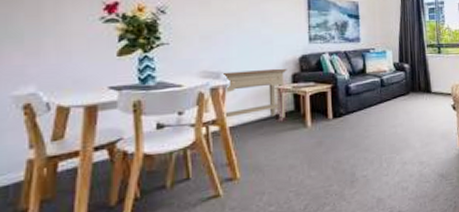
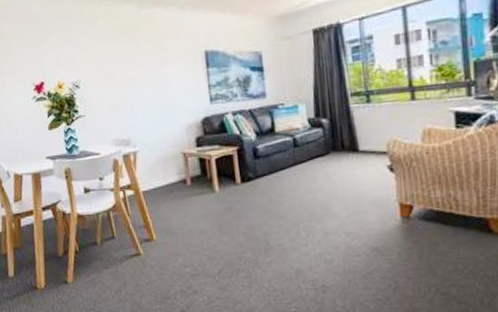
console table: present [217,68,287,135] -> none [130,133,193,199]

